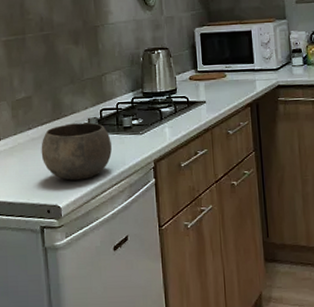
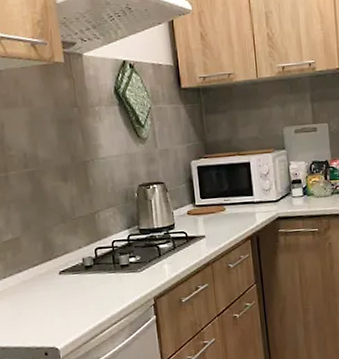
bowl: present [41,122,112,181] -> none [33,262,110,322]

